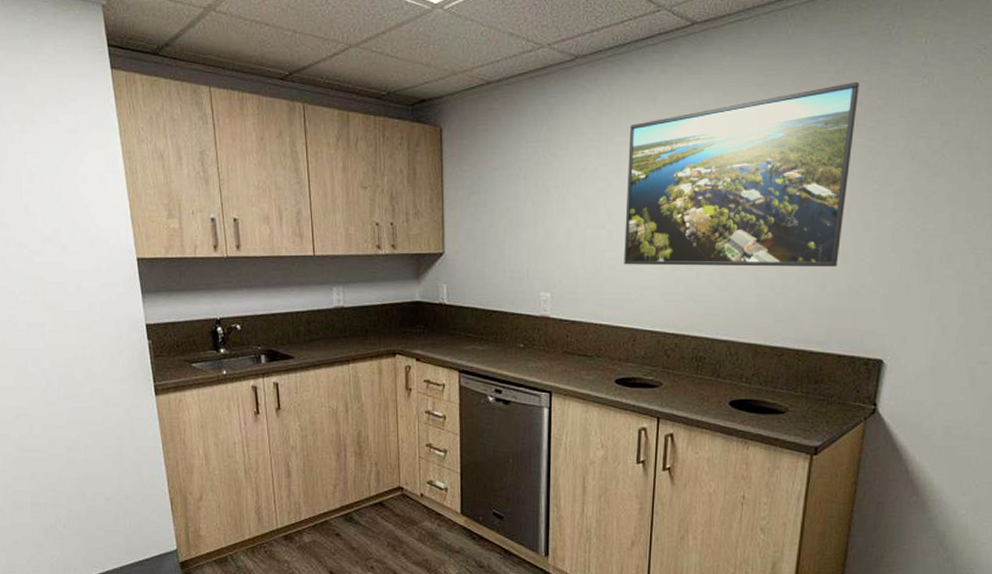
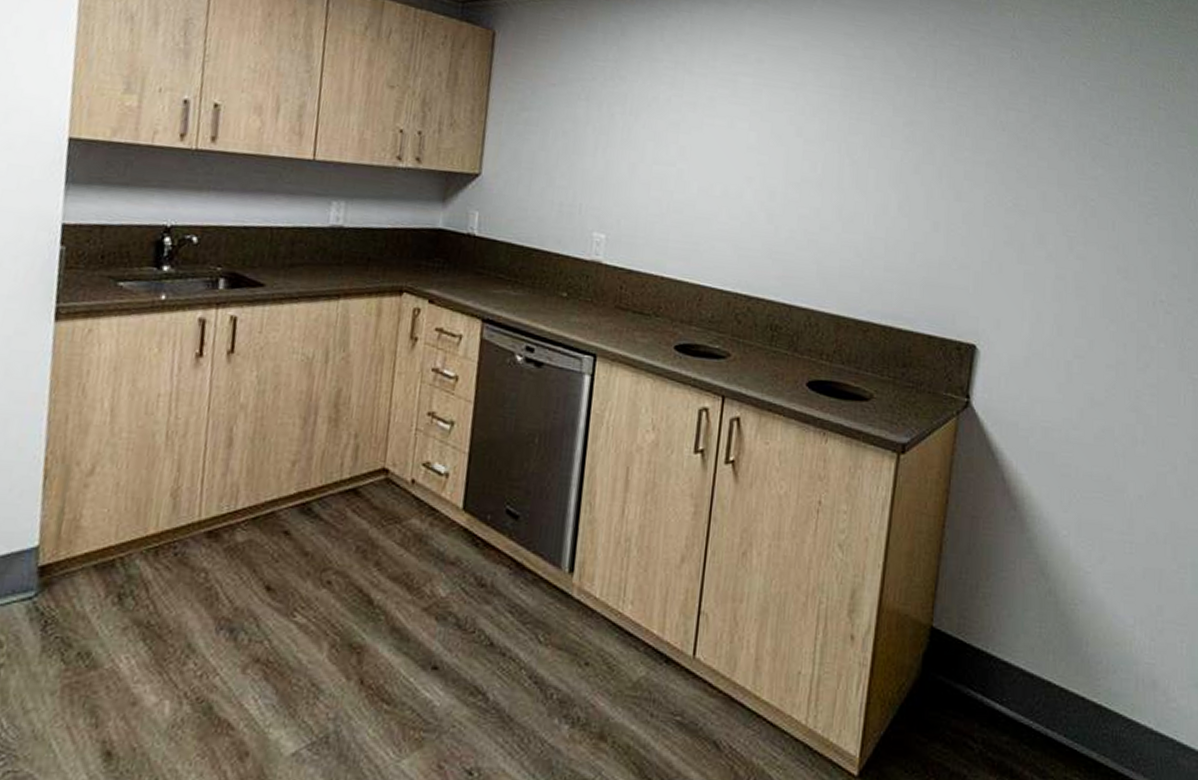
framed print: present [624,81,859,267] -> none [694,44,950,236]

